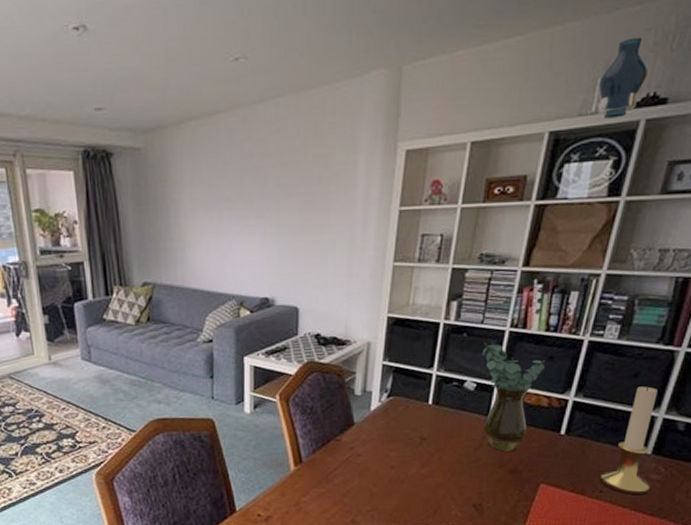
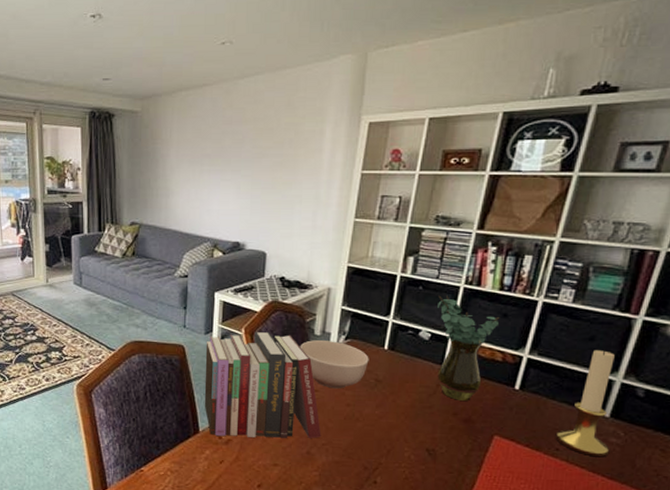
books: none [237,395,366,514] -> present [204,331,321,439]
bowl: none [340,400,413,451] -> present [300,340,369,389]
vase: present [597,37,649,118] -> none [549,34,600,103]

